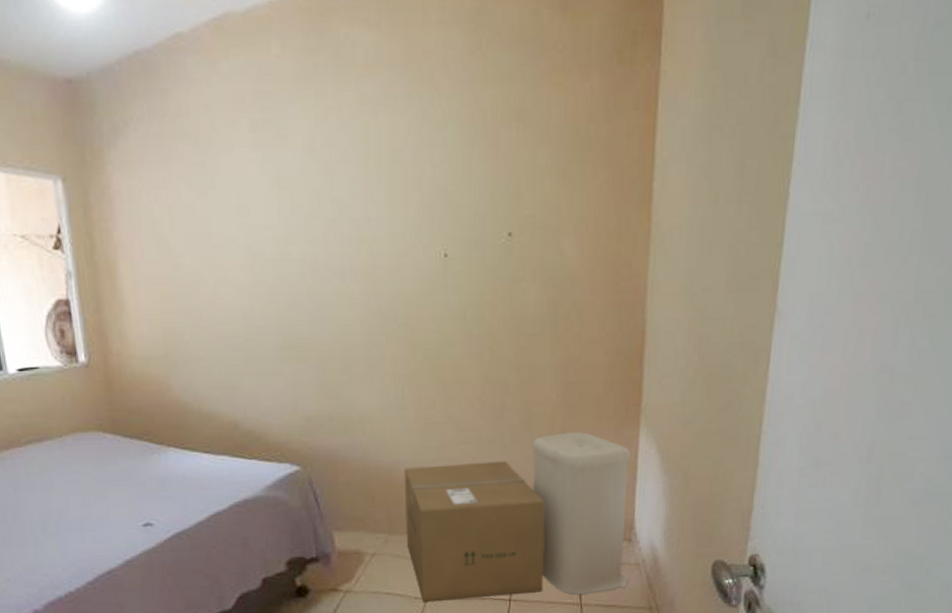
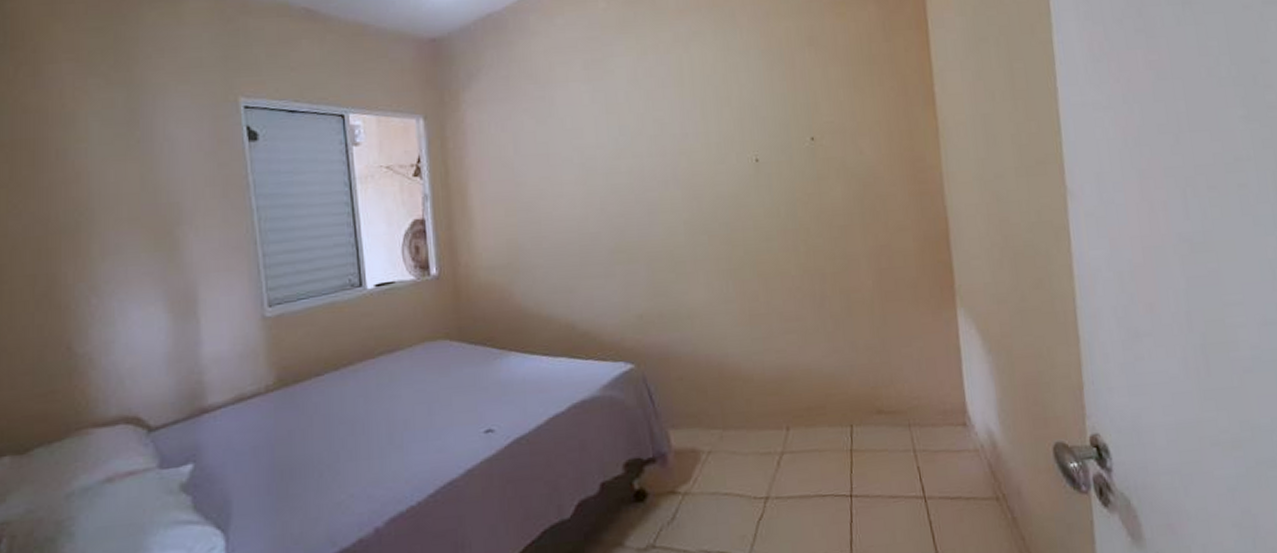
box: present [404,461,544,602] -> none [733,349,884,502]
laundry basket: present [532,432,632,595] -> none [855,315,970,487]

